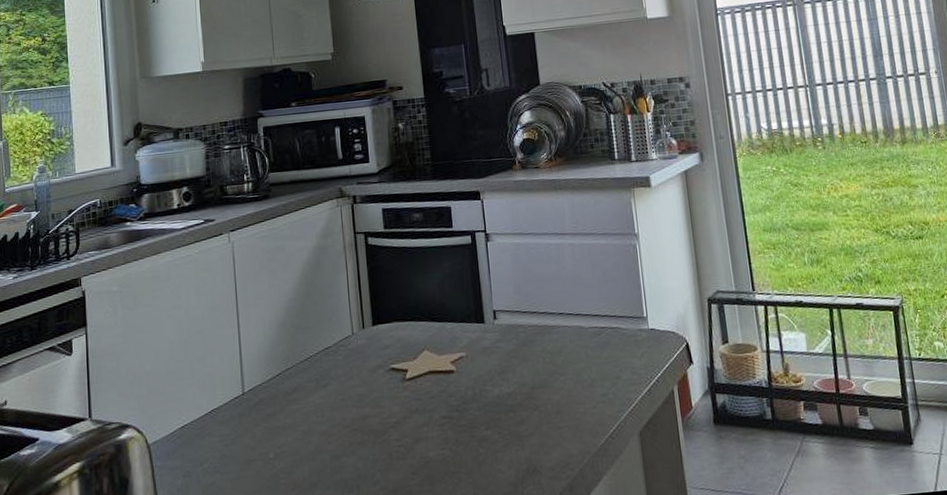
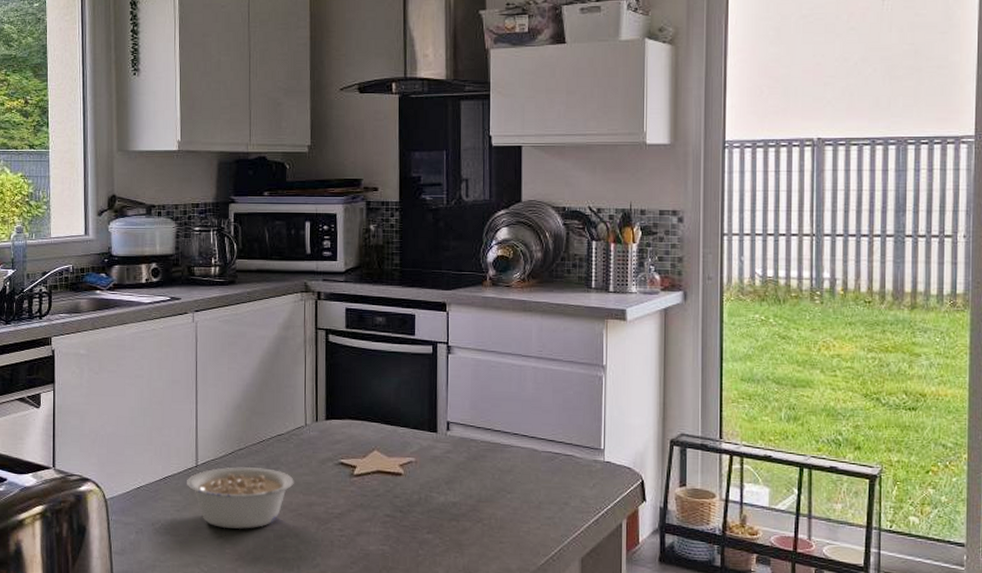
legume: none [234,385,346,457] -> present [187,466,294,529]

